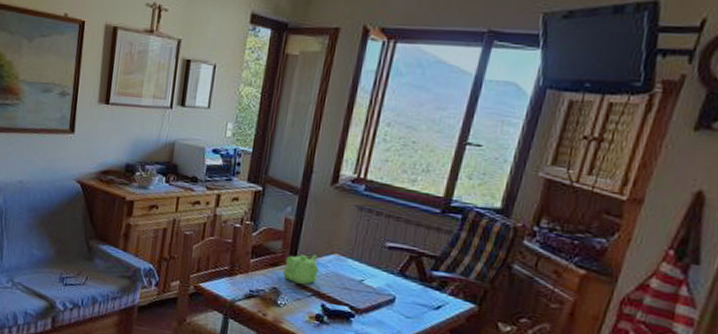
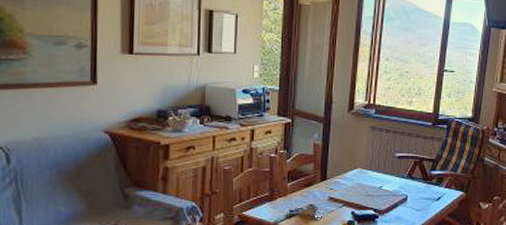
teapot: present [283,254,319,285] -> none [317,171,346,199]

